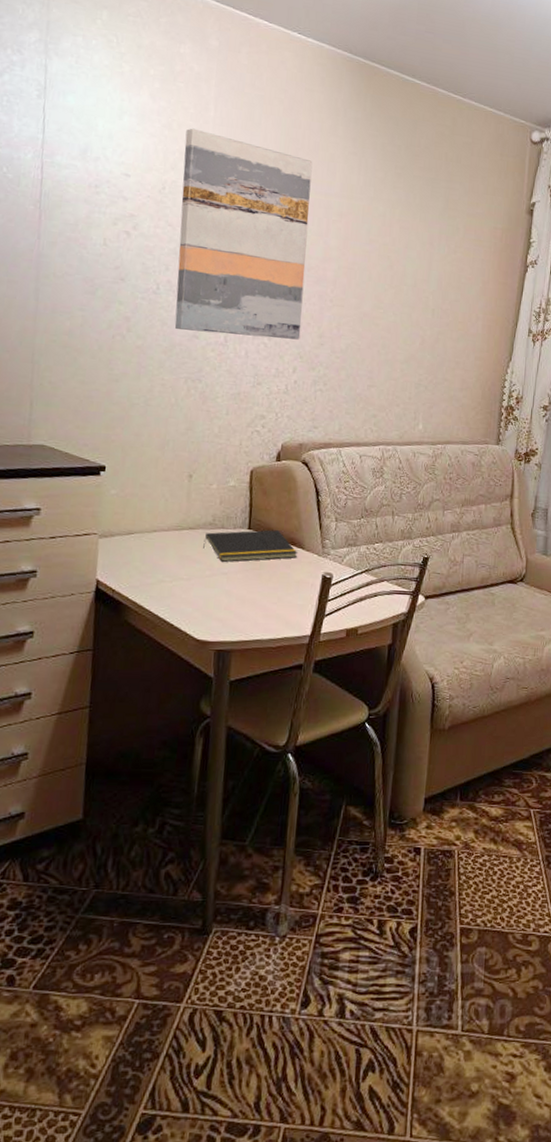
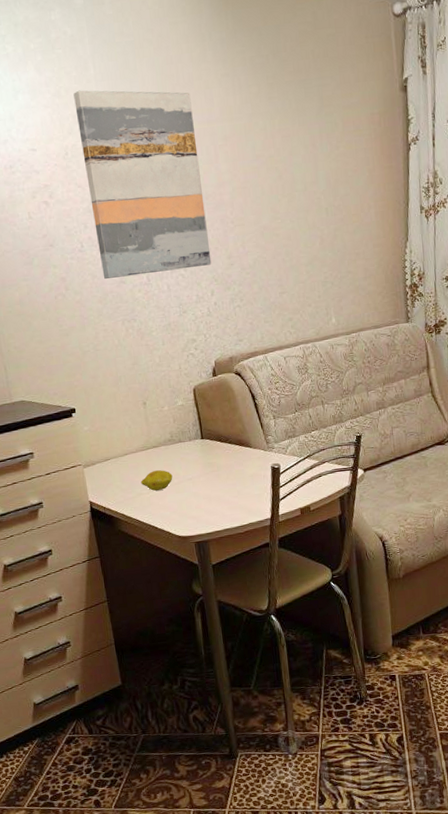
fruit: none [165,556,205,581] -> present [140,470,173,491]
notepad: present [203,530,298,562] -> none [167,435,247,470]

